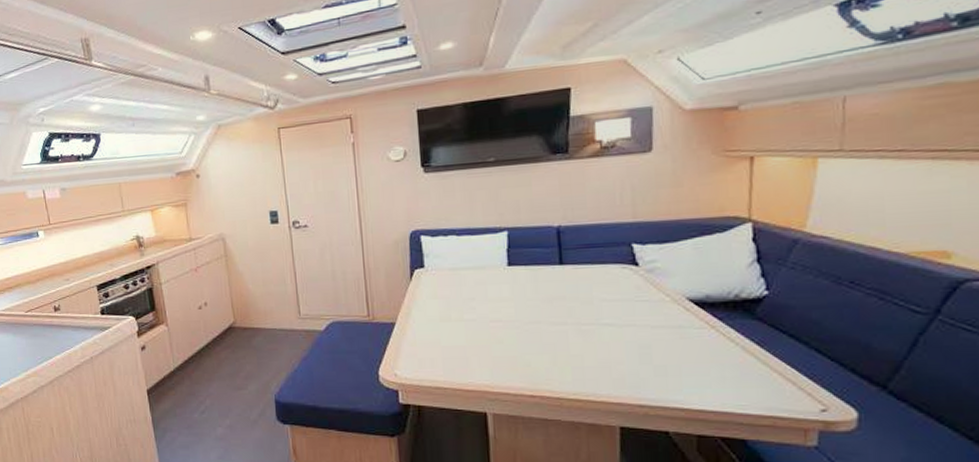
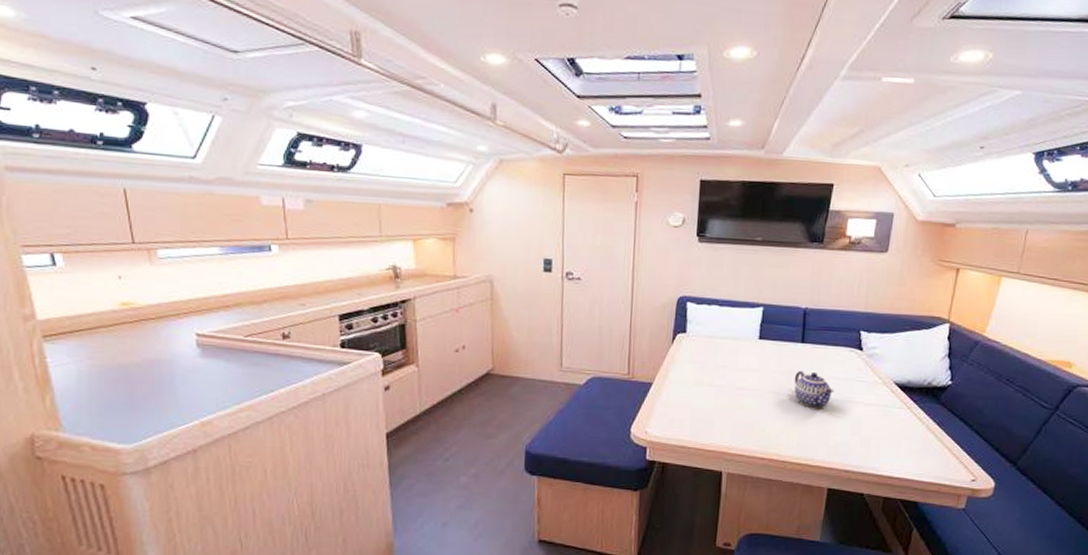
teapot: none [557,295,610,336] -> present [794,371,834,408]

